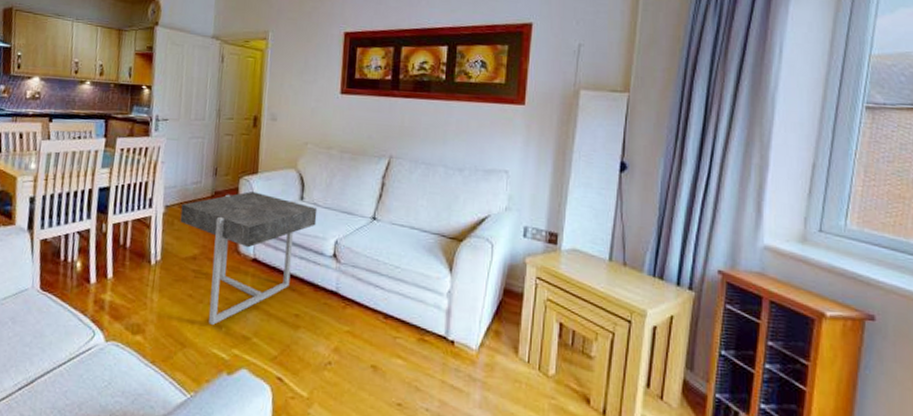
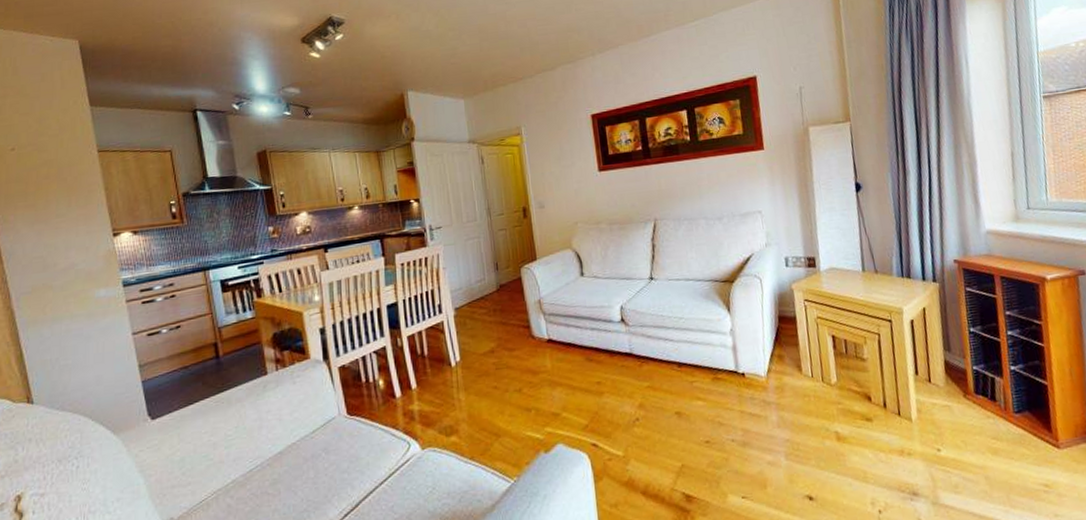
side table: present [180,191,318,325] -> none [470,277,600,410]

